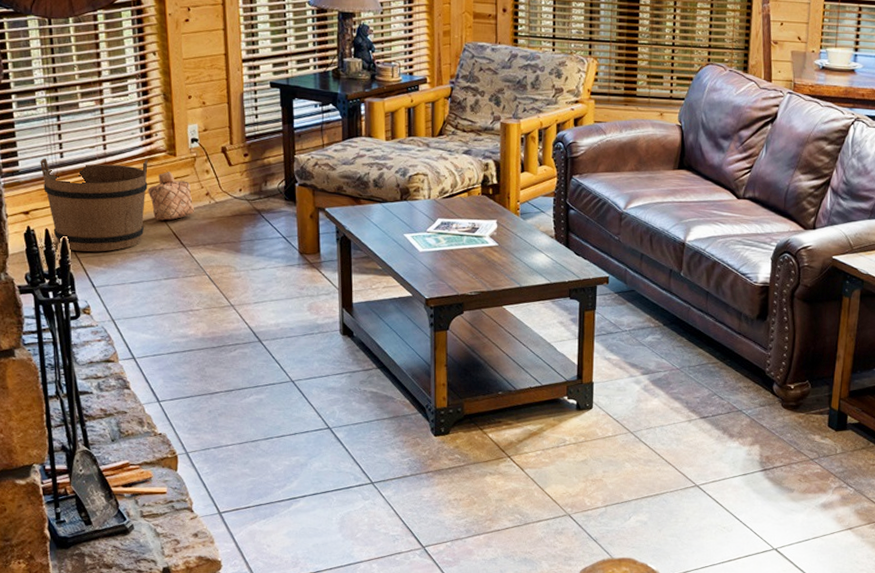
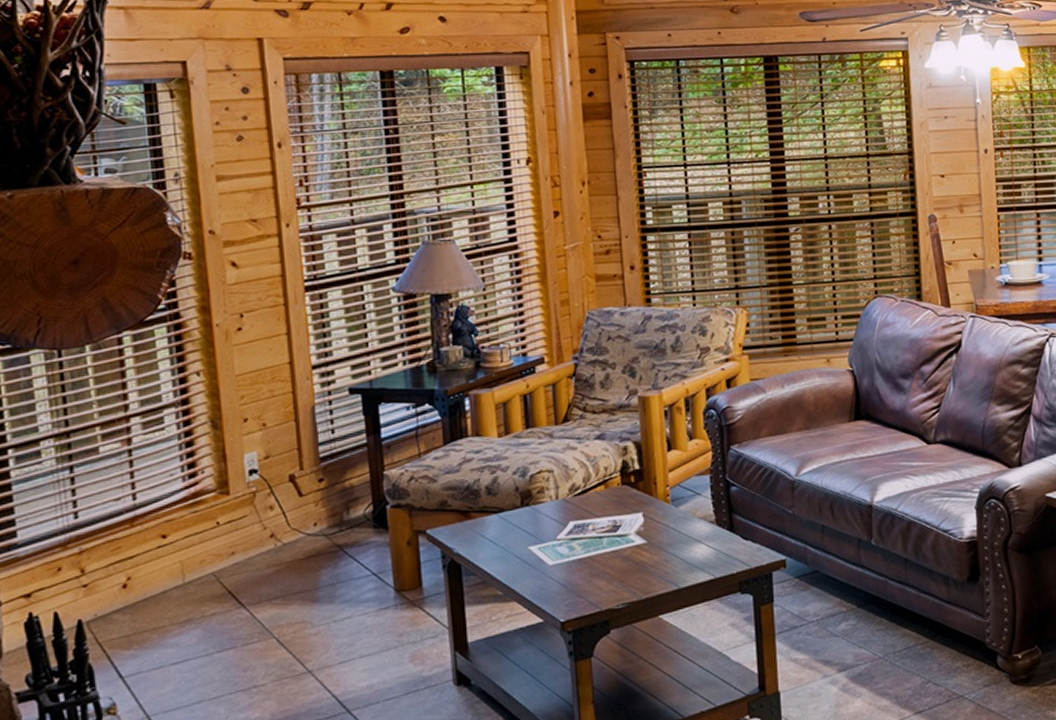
bucket: present [40,158,148,252] -> none [46,505,193,635]
basket: present [148,171,195,221] -> none [193,514,256,578]

